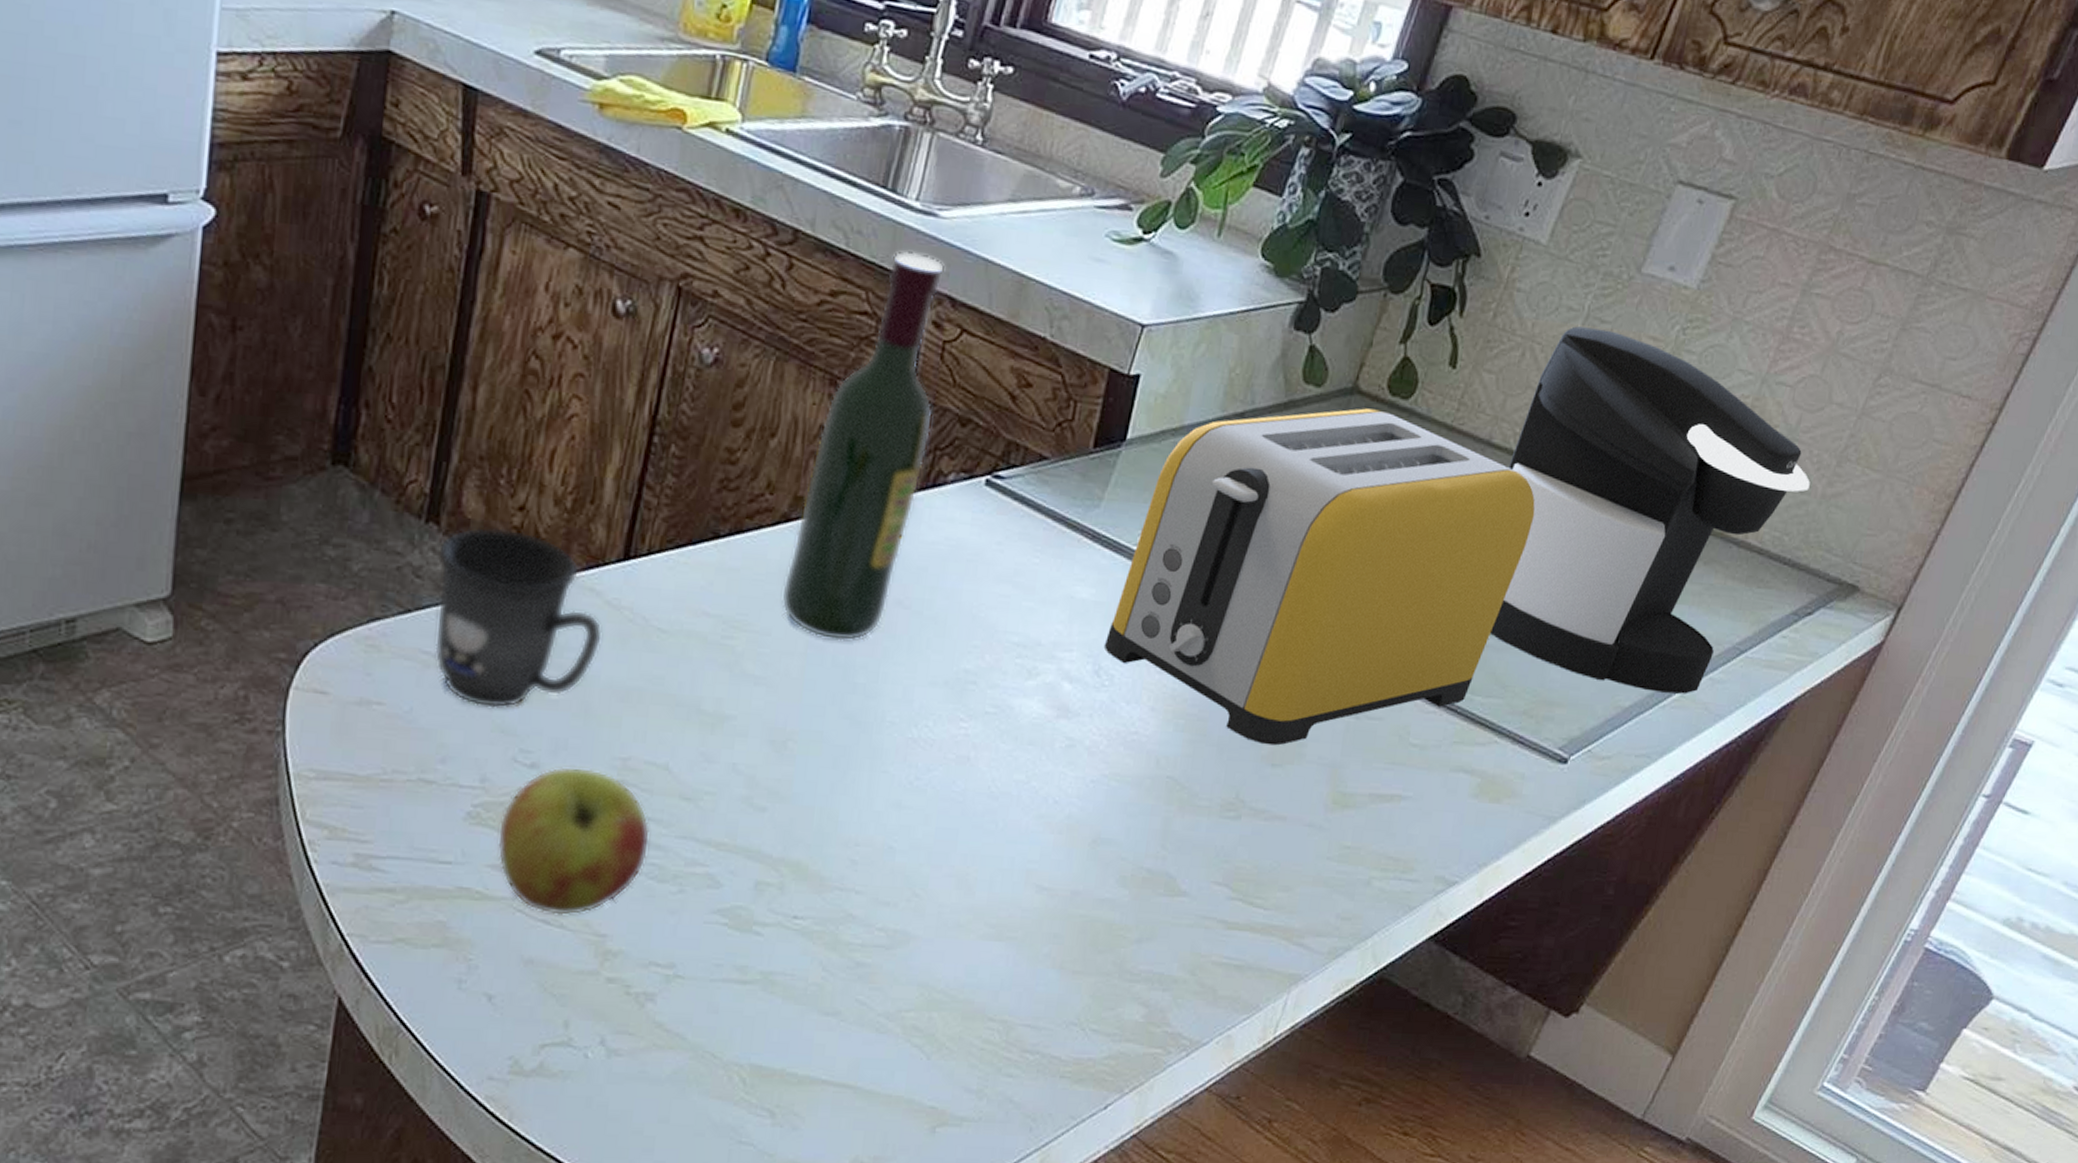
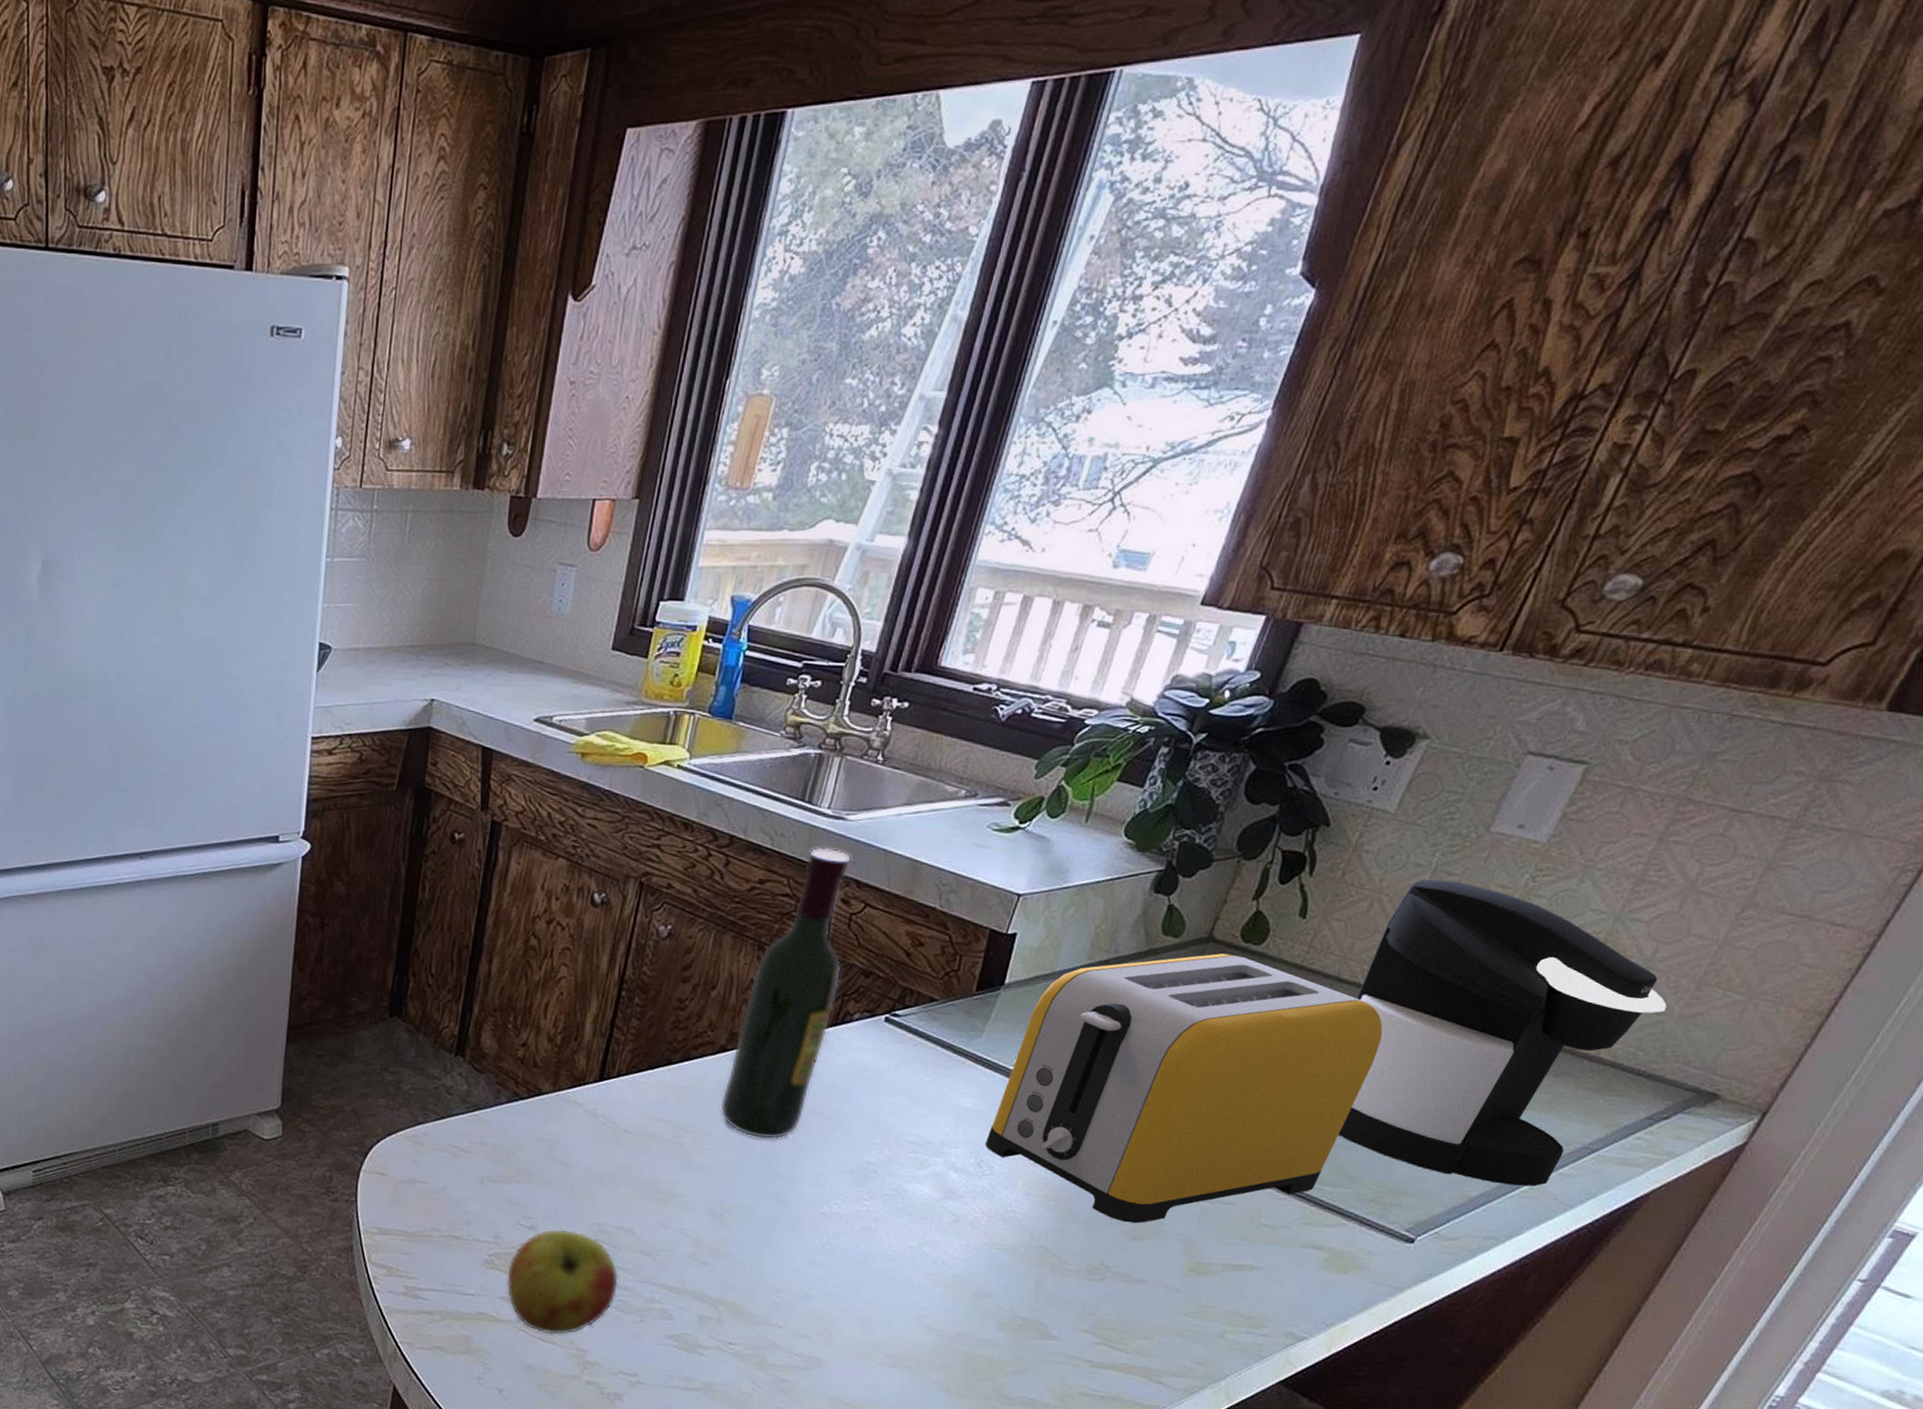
mug: present [435,526,603,709] -> none [461,1058,584,1187]

